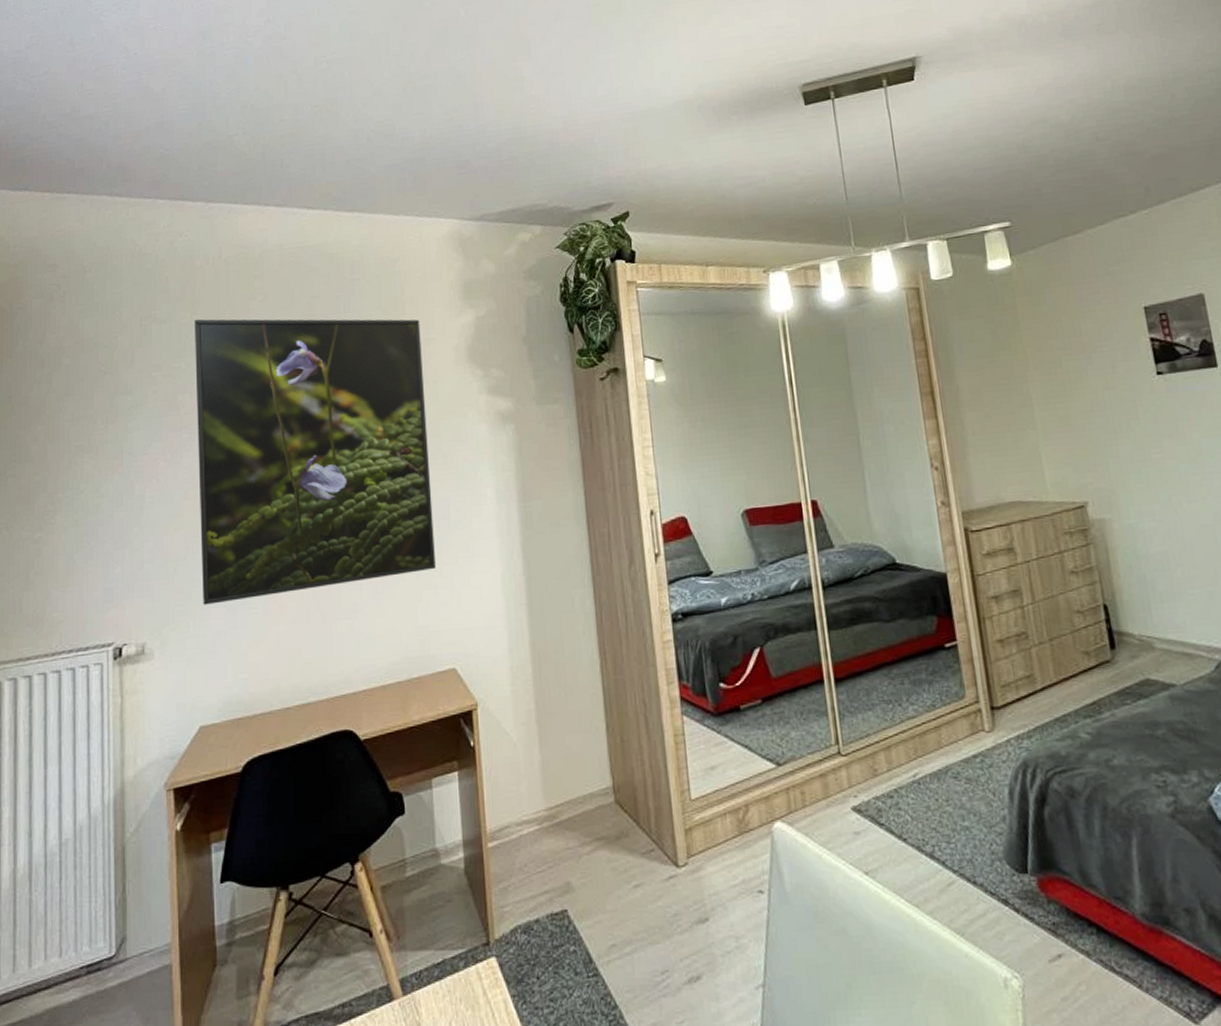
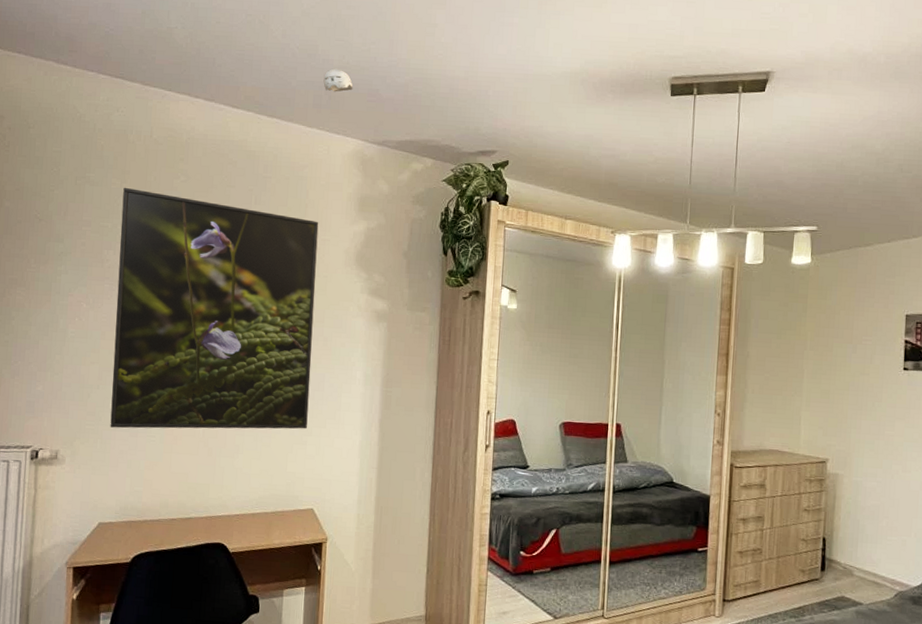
smoke detector: none [405,145,440,172] -> present [323,68,353,92]

